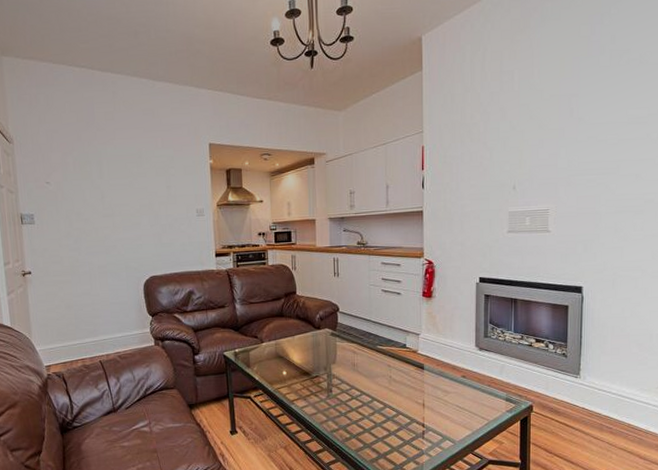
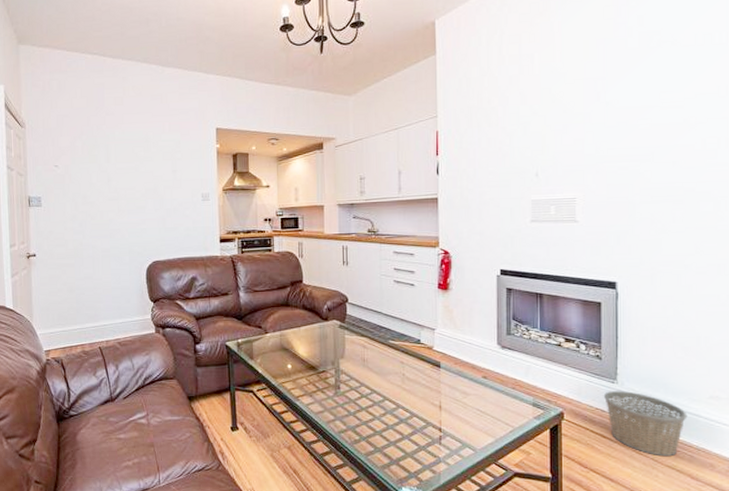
basket: none [567,384,639,441] -> present [603,391,688,457]

